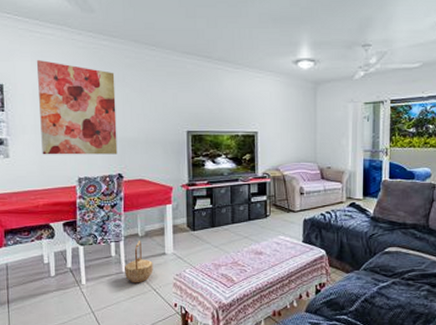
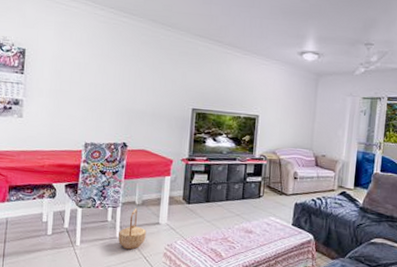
wall art: present [37,60,118,155] -> none [54,30,131,124]

